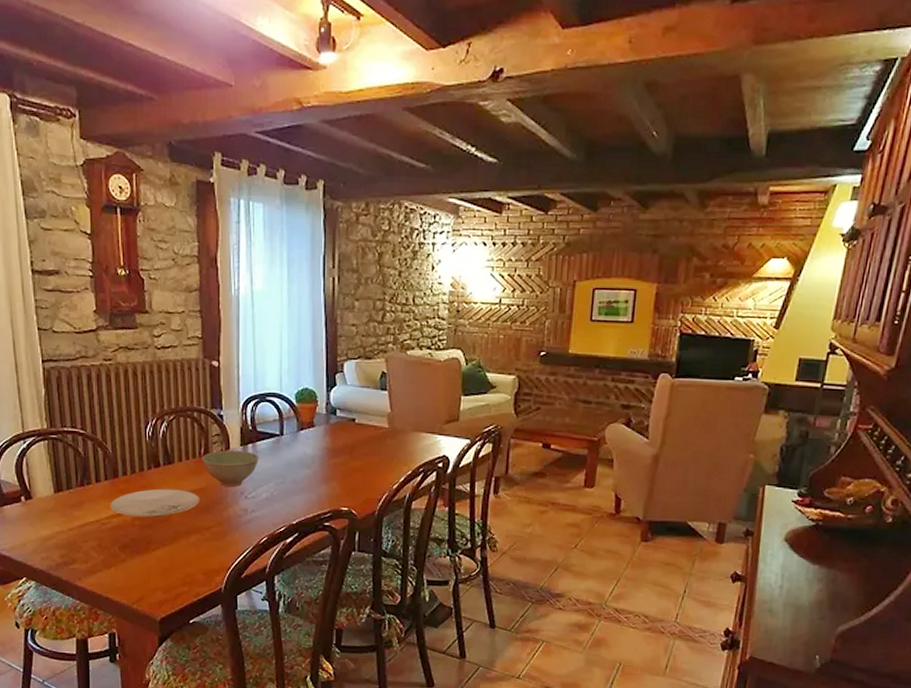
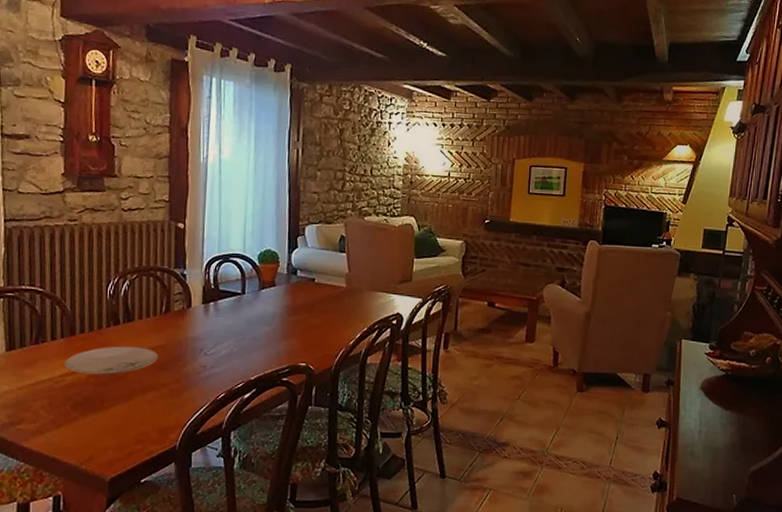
bowl: present [202,450,260,488] -> none [163,308,221,345]

